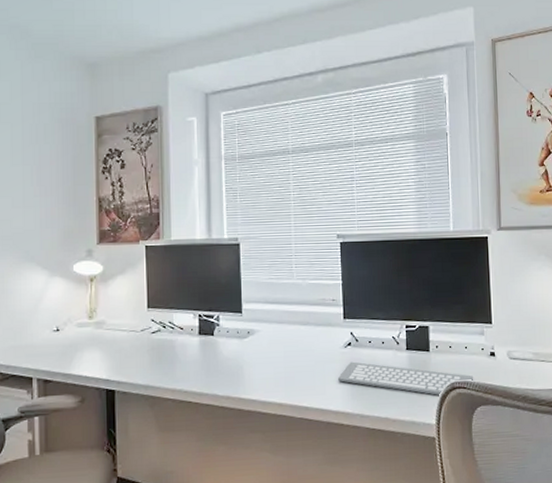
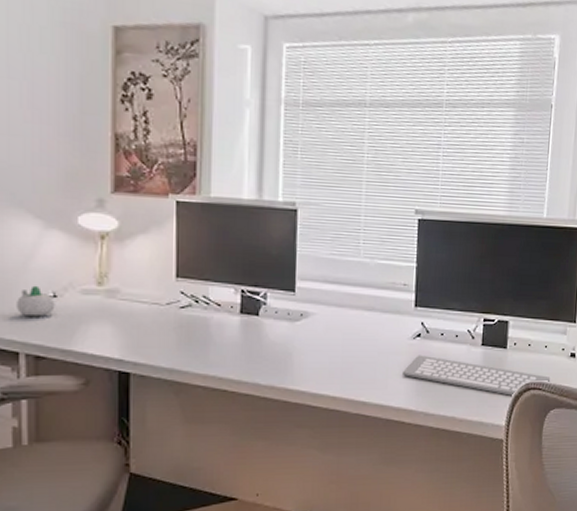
succulent planter: none [30,322,58,348] -> present [17,285,55,317]

